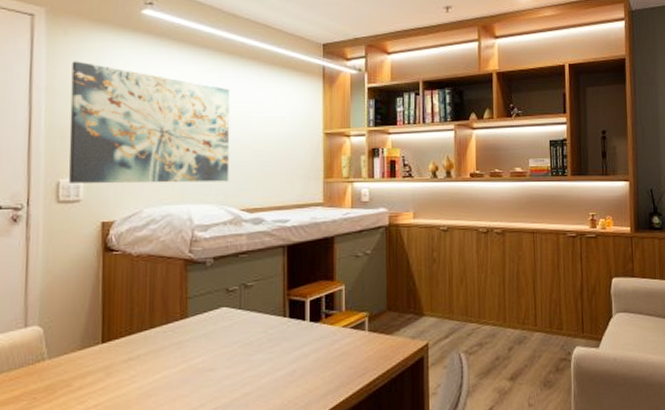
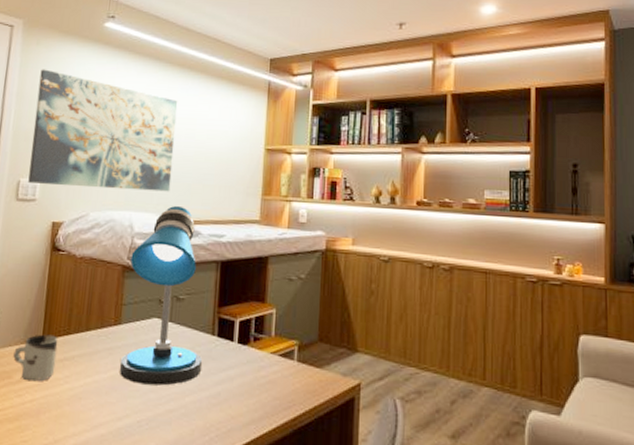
cup: none [70,337,120,387] -> present [13,334,58,382]
desk lamp: none [191,196,275,373] -> present [120,206,202,386]

